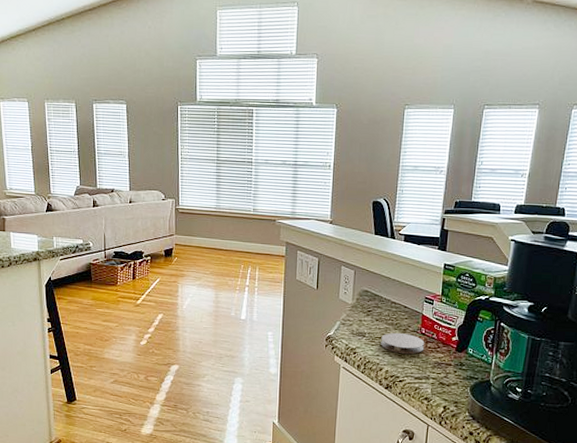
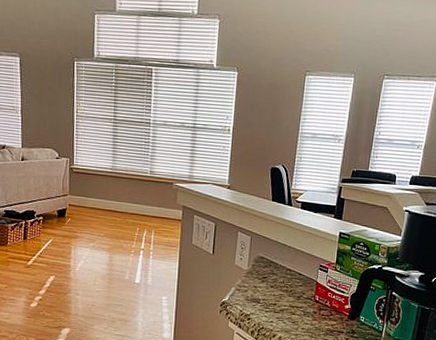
coaster: present [381,332,425,355] -> none [275,299,318,322]

